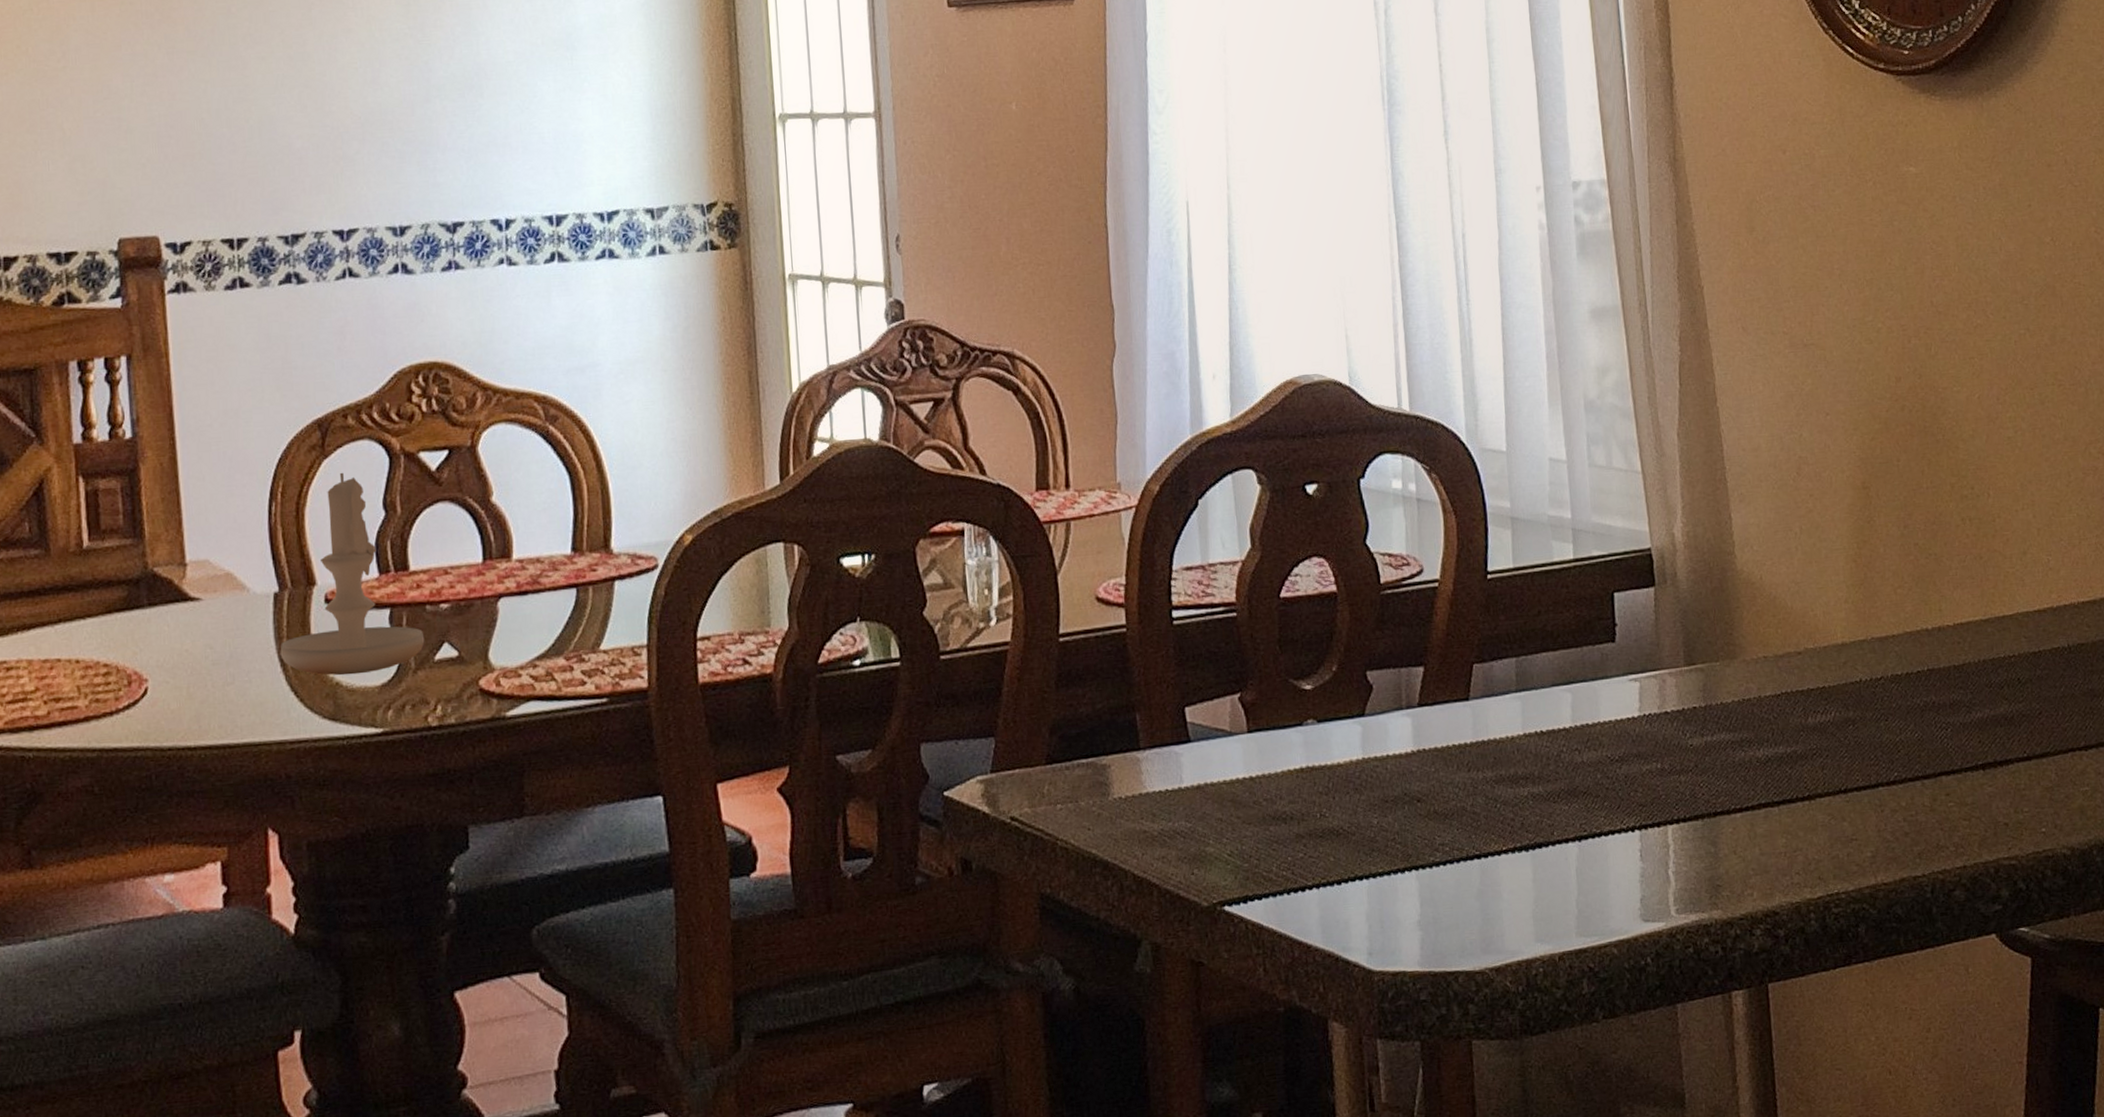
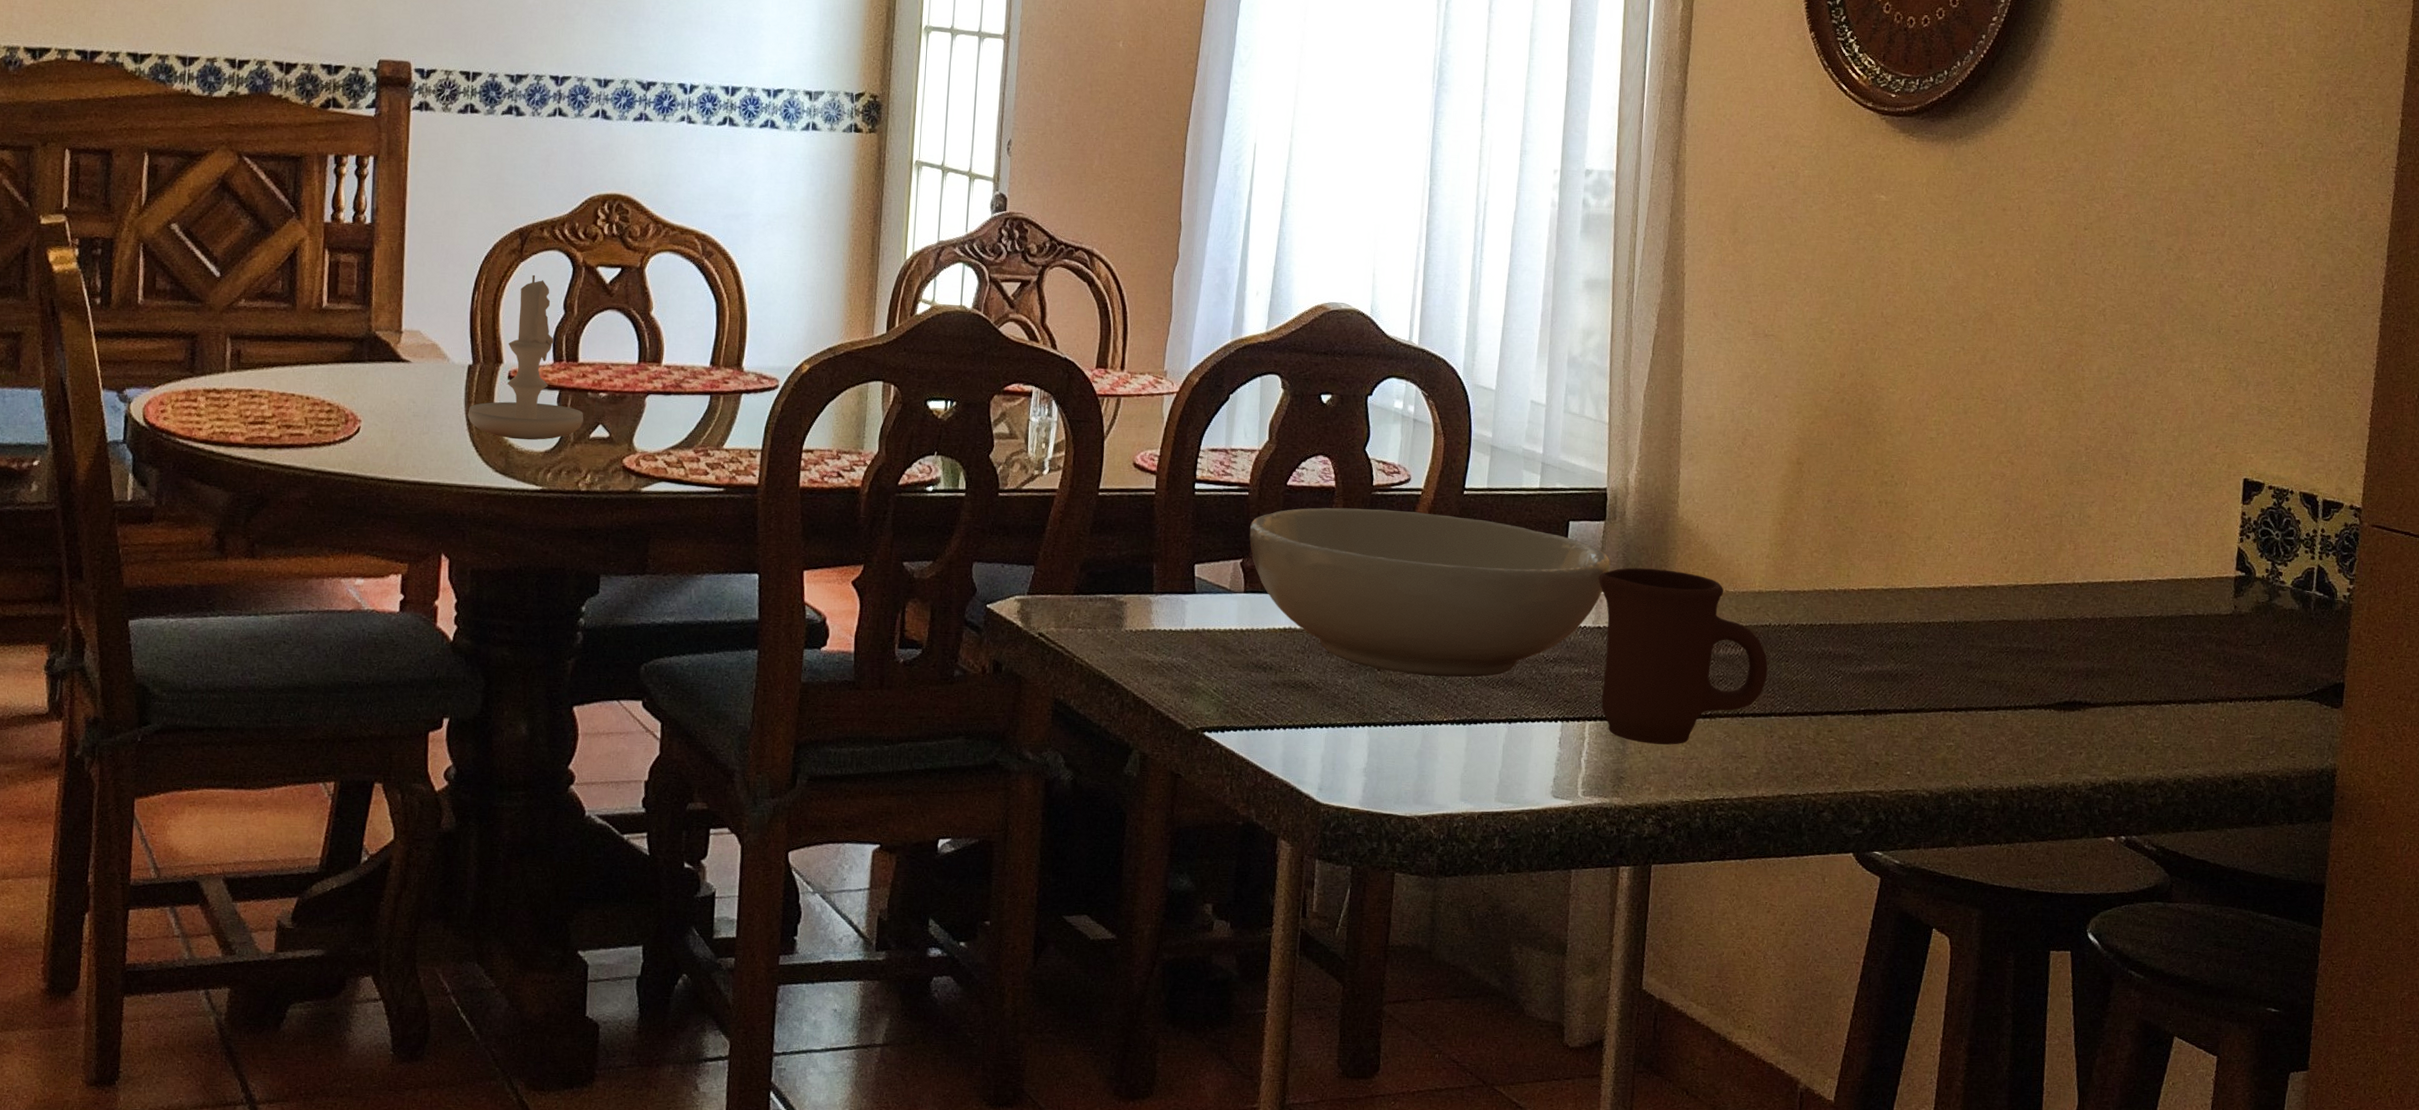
bowl: none [1243,605,1668,801] -> present [1249,507,1610,678]
mug: none [1657,633,1867,841] -> present [1598,567,1768,745]

